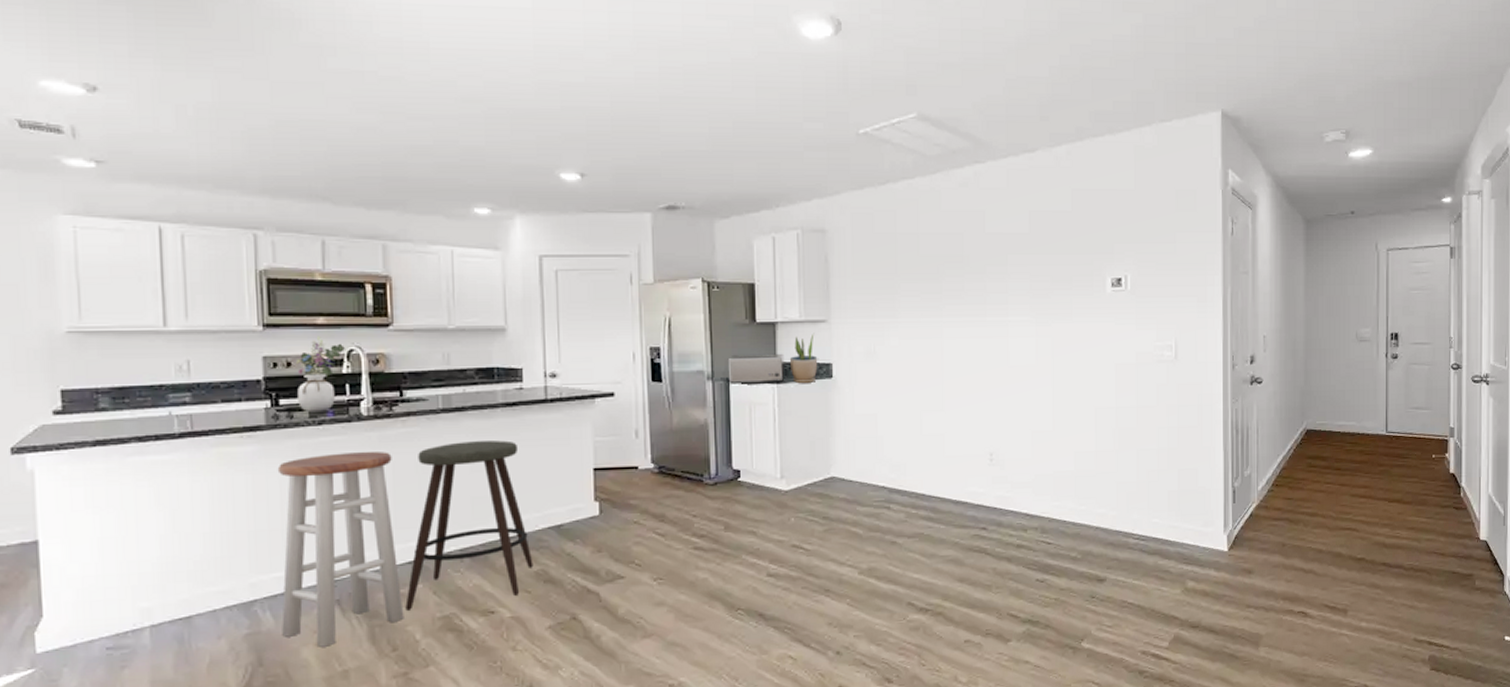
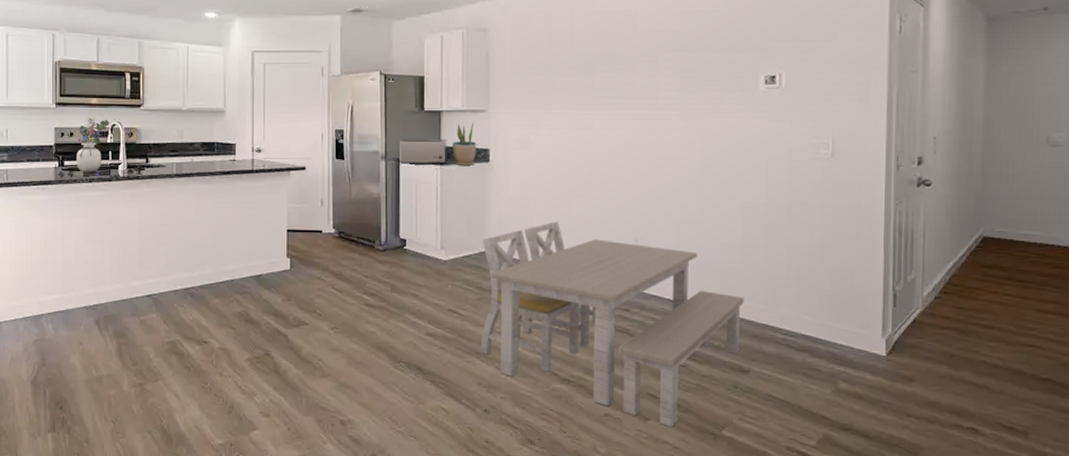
bar stool: present [277,452,404,647] -> none [59,205,142,356]
bar stool: present [405,440,534,610] -> none [143,201,238,334]
dining table: none [827,439,1098,647] -> present [480,221,744,428]

